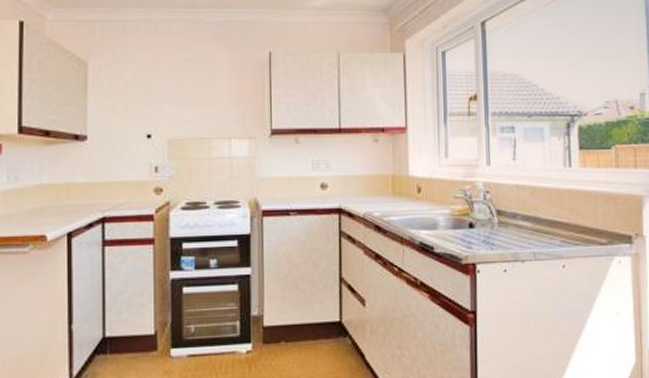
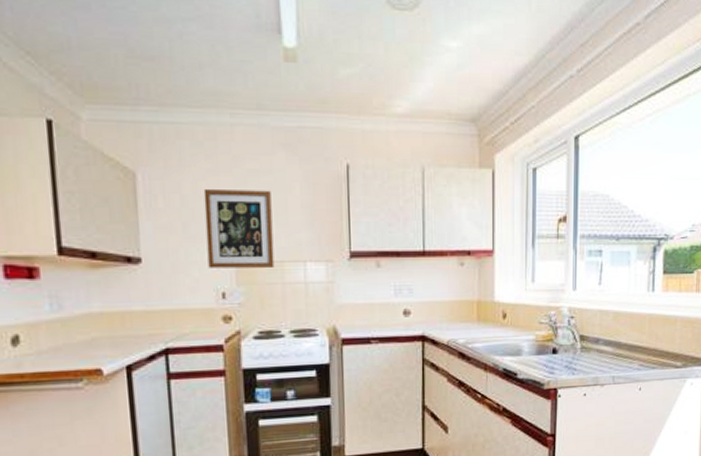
wall art: none [143,76,203,145] -> present [203,190,275,268]

